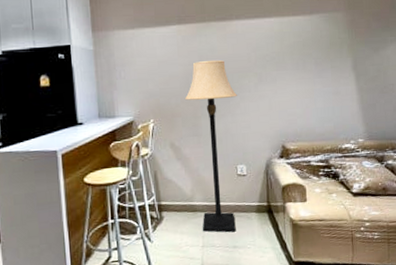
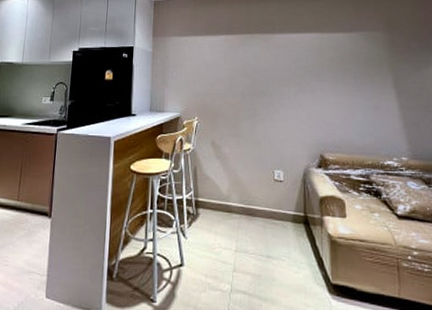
lamp: present [184,60,237,233] -> none [227,68,277,240]

